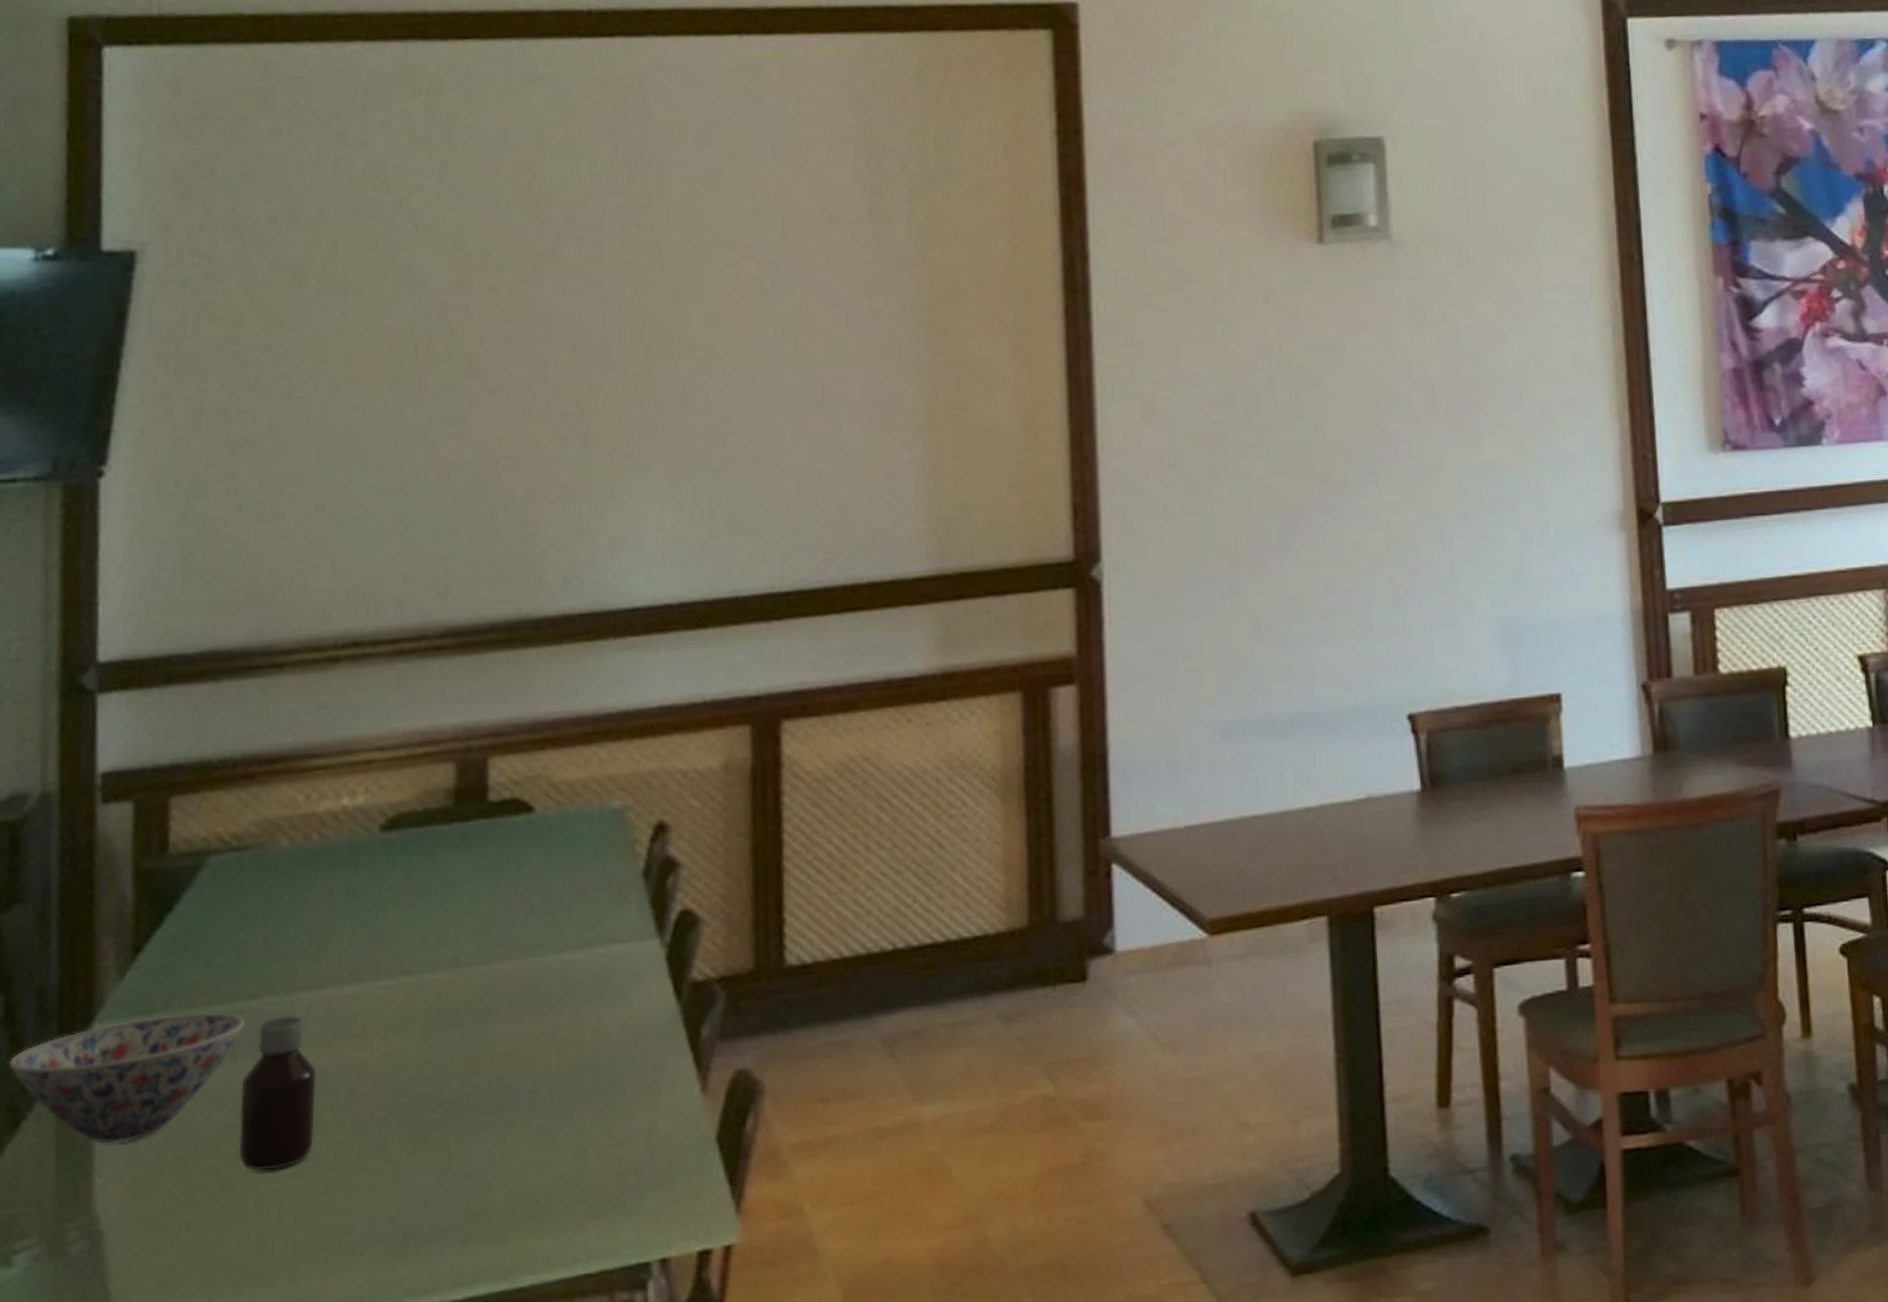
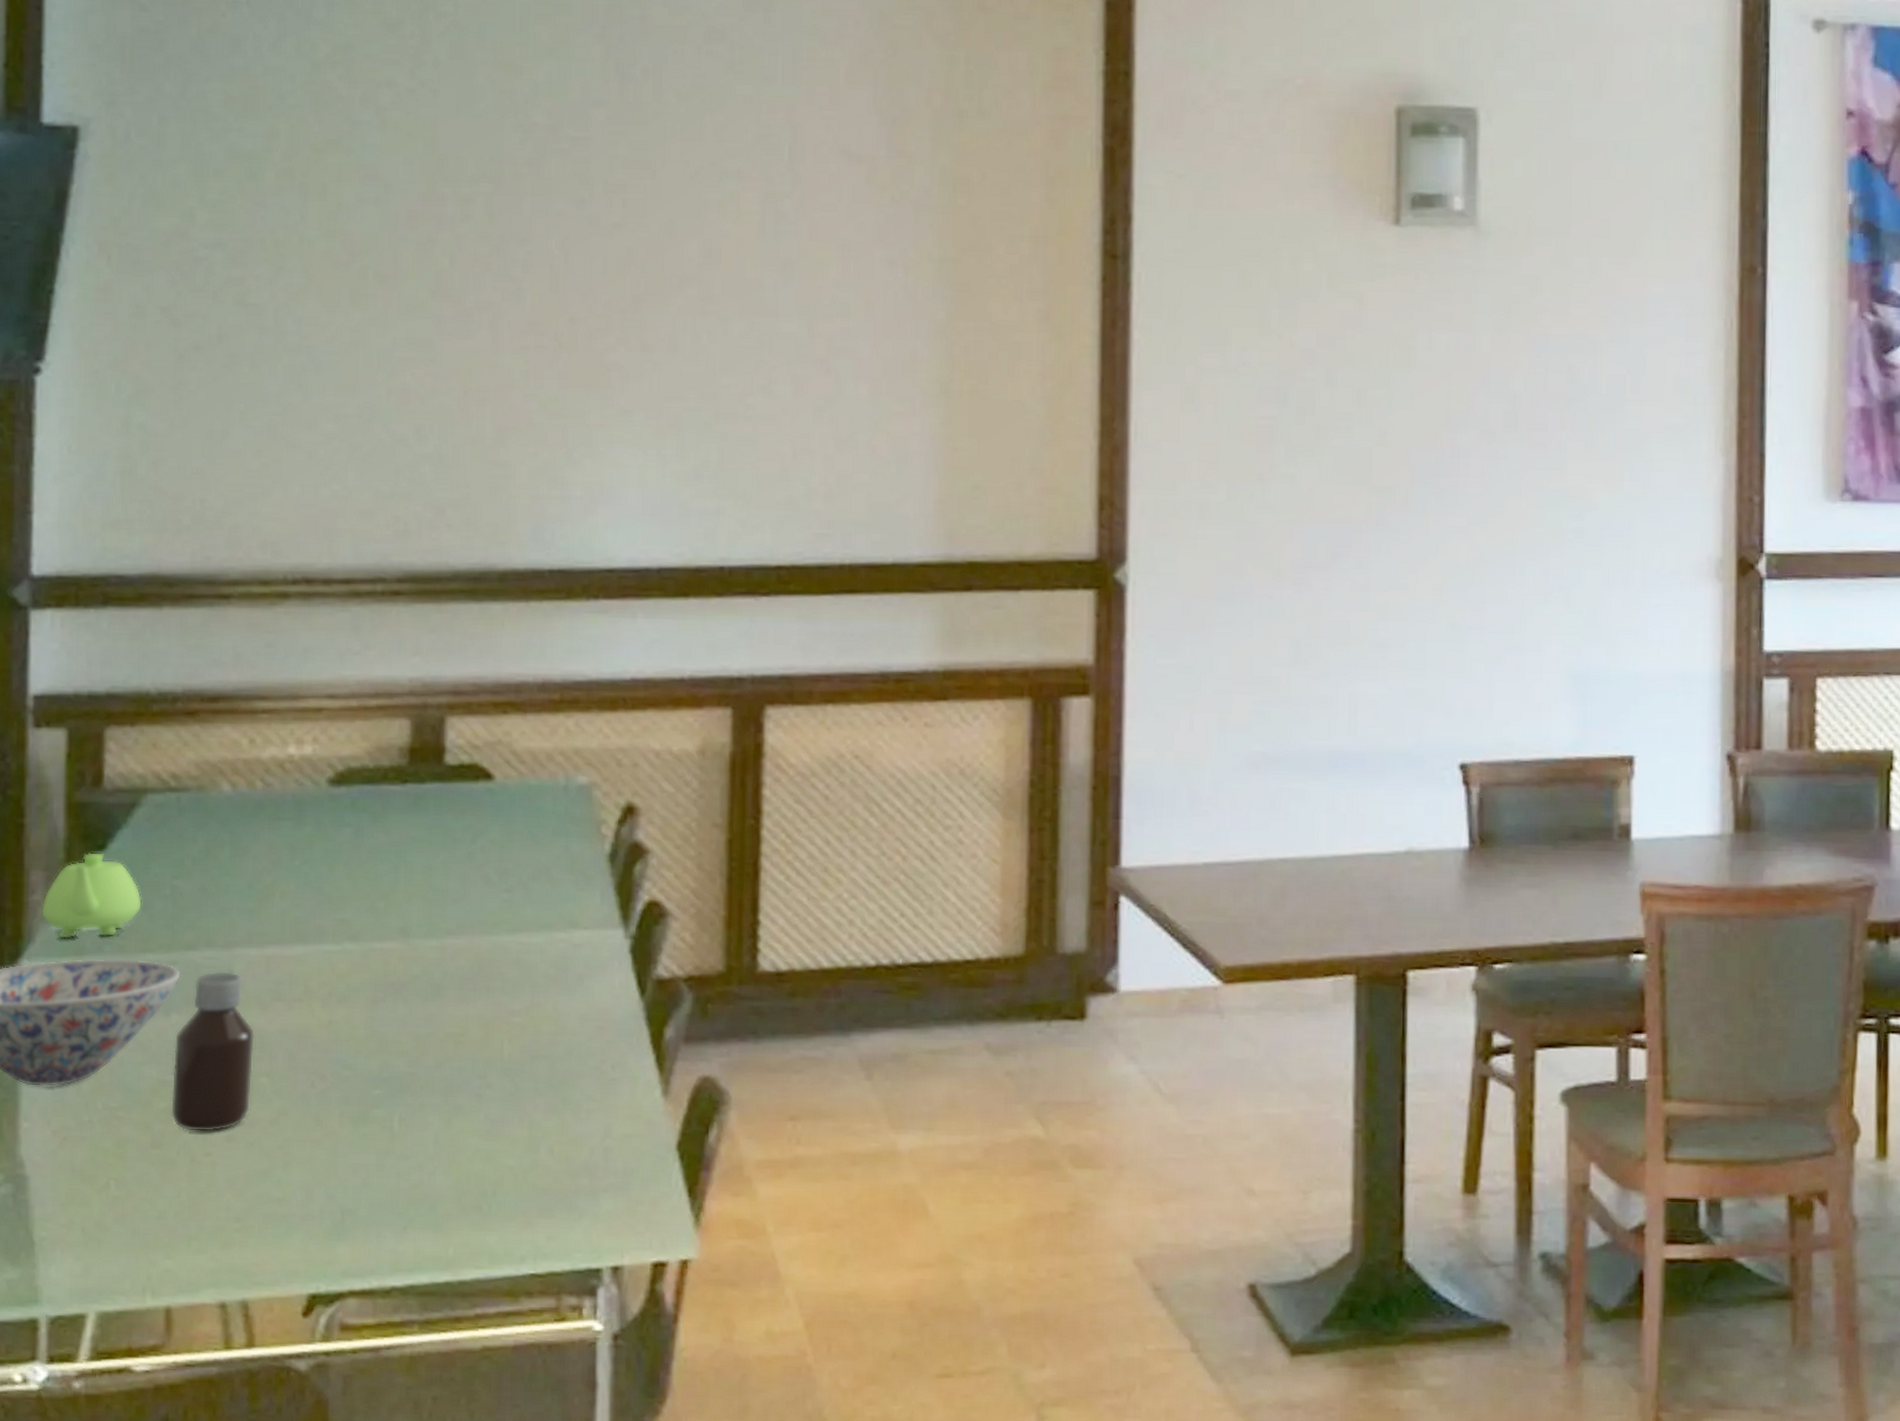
teakettle: none [111,914,208,1000] -> present [40,851,143,939]

